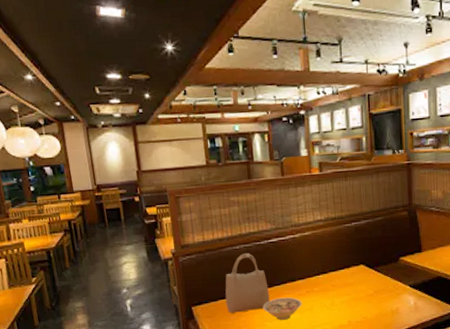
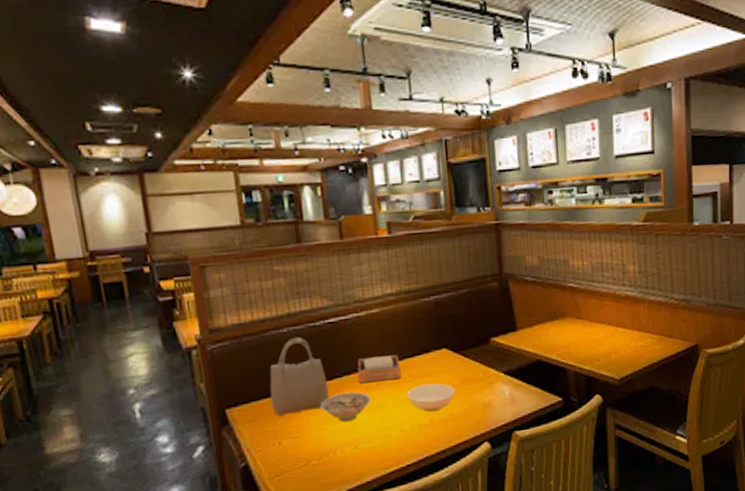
napkin holder: none [292,269,327,291] -> present [357,355,402,384]
bowl: none [330,292,370,315] -> present [407,383,456,412]

